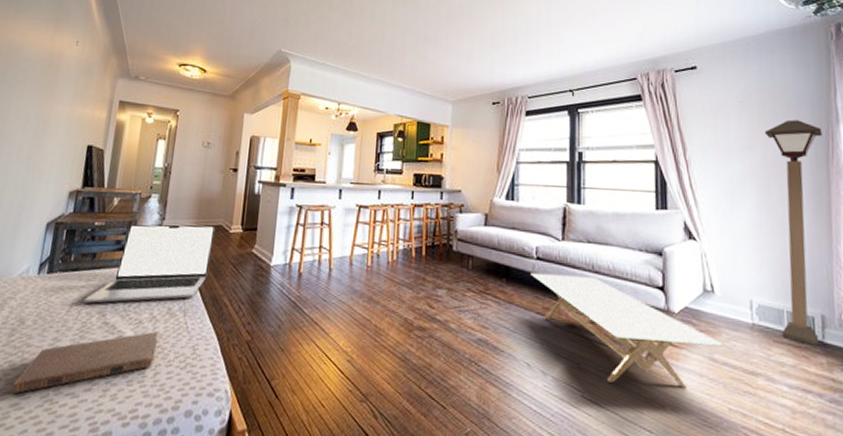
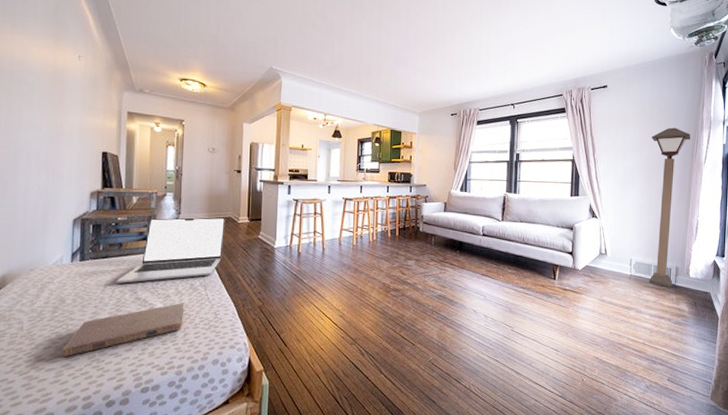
coffee table: present [531,272,723,388] -> none [478,245,610,321]

